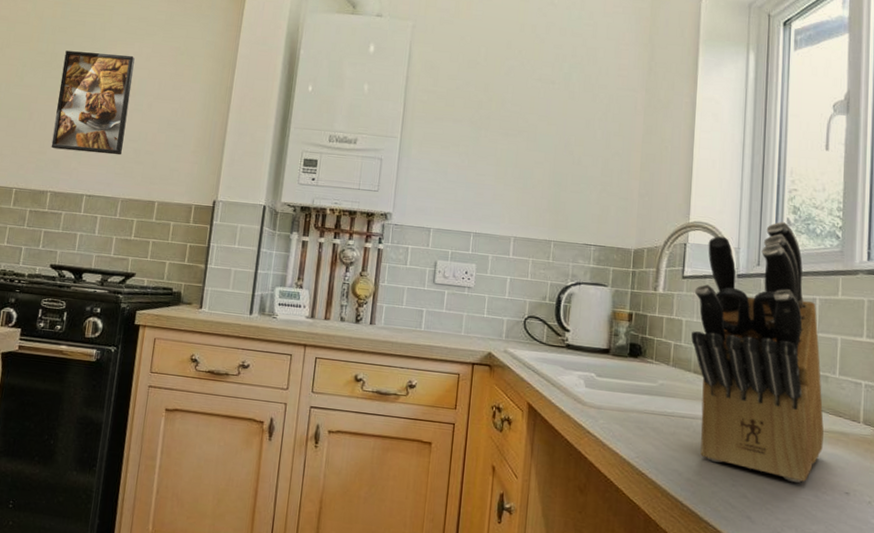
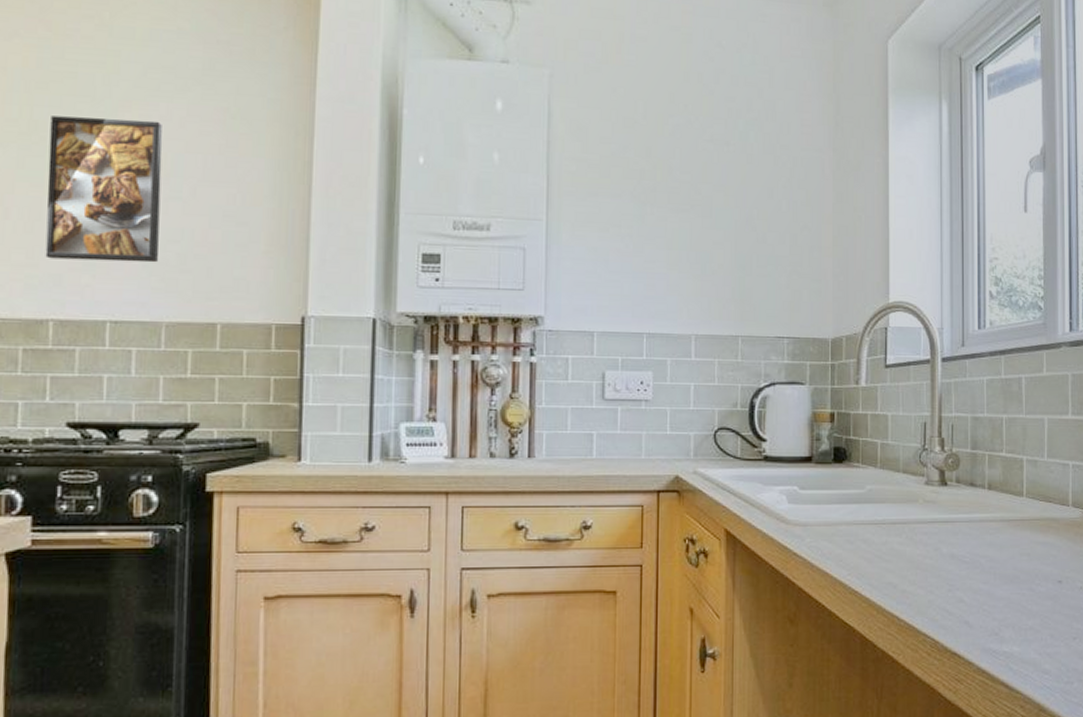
knife block: present [691,221,824,483] -> none [898,294,1035,578]

